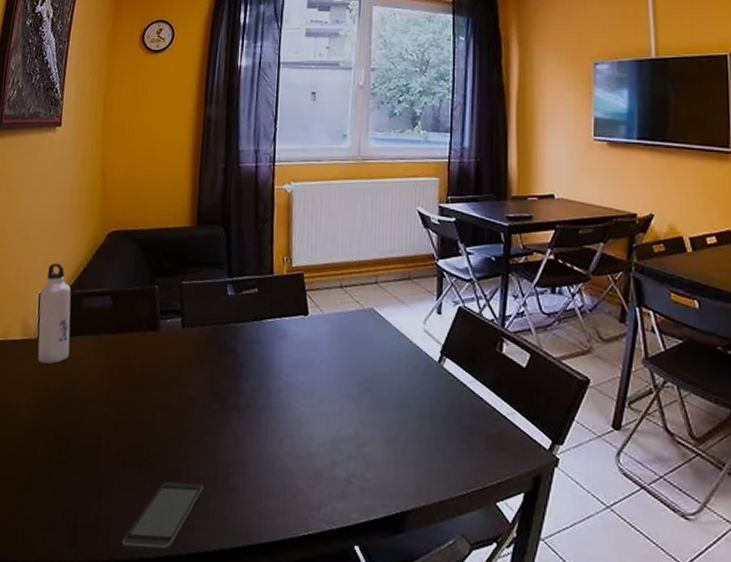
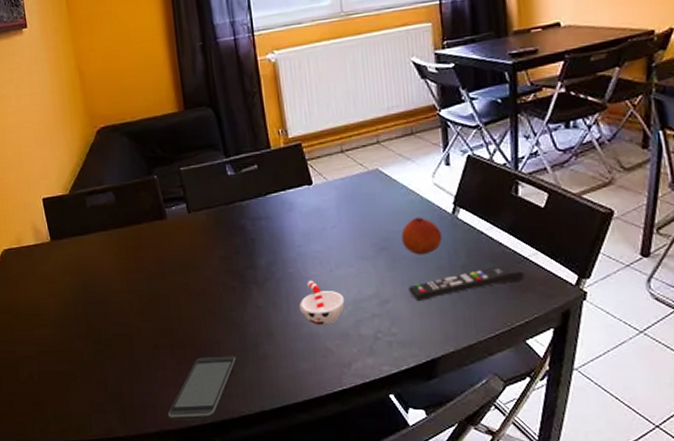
water bottle: present [38,263,72,364] -> none [42,166,84,264]
cup: none [277,412,323,463] -> present [299,280,345,326]
remote control: none [386,420,501,449] -> present [408,264,525,302]
fruit: none [387,361,426,401] -> present [401,217,443,255]

